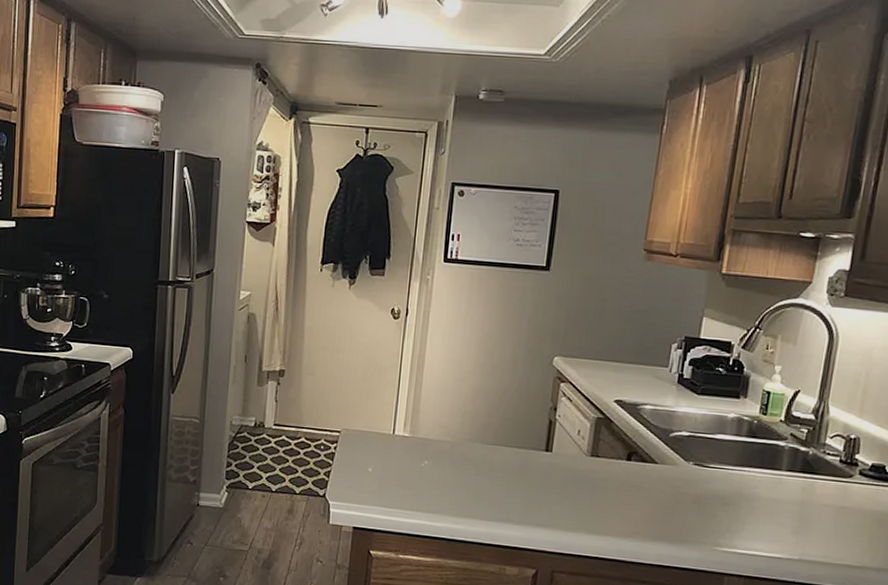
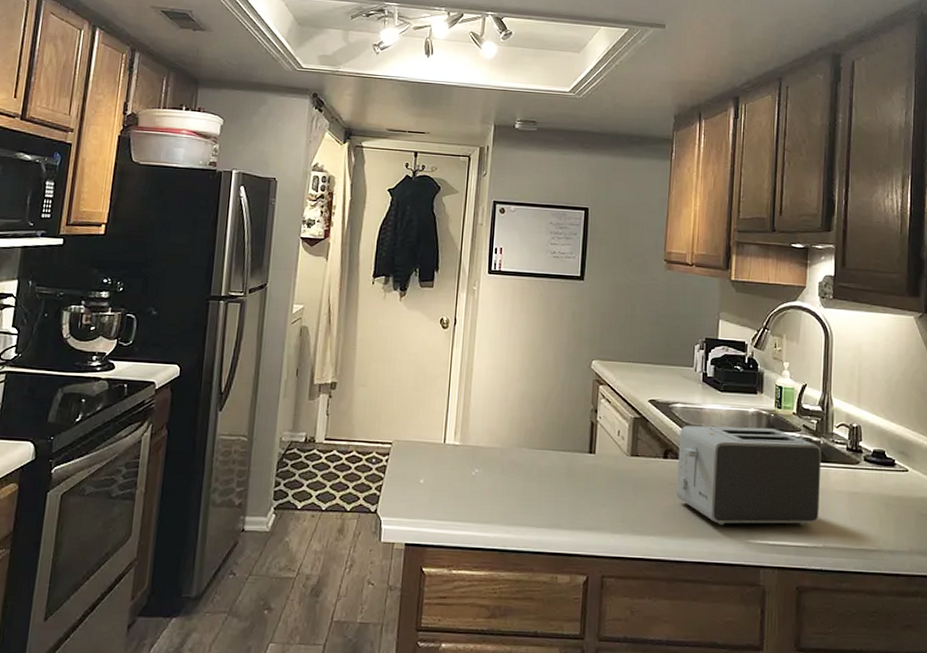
toaster: none [638,428,810,537] -> present [677,425,822,526]

